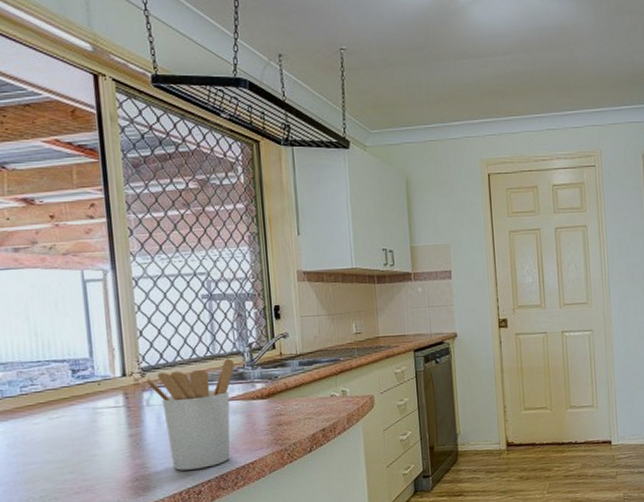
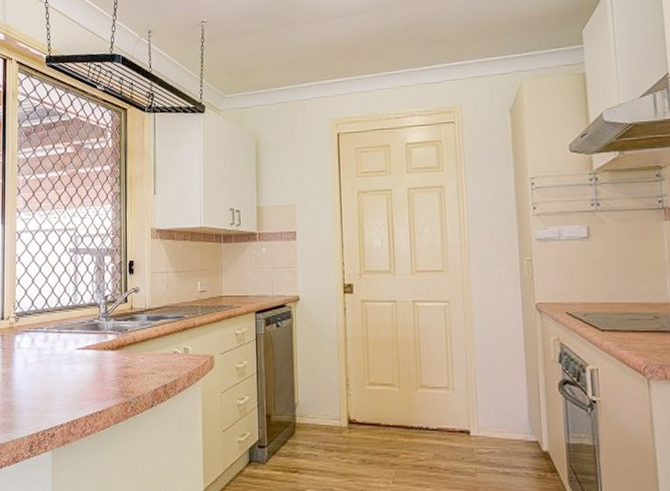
utensil holder: present [145,358,235,471] -> none [18,309,91,412]

